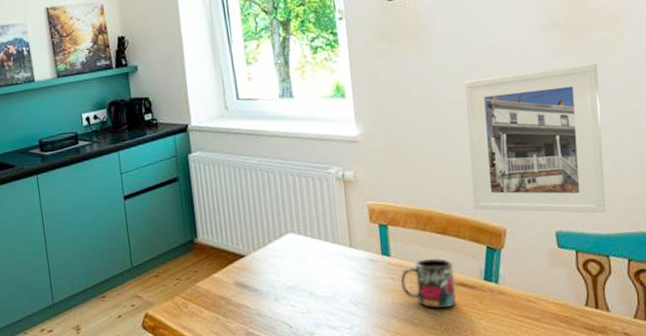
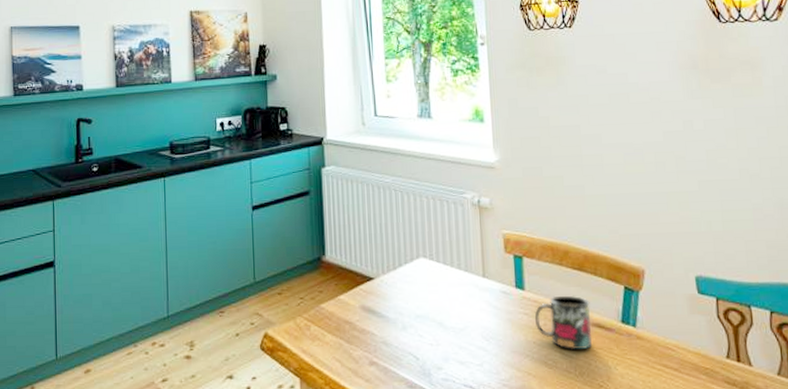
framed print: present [463,63,606,214] -> none [603,106,746,261]

